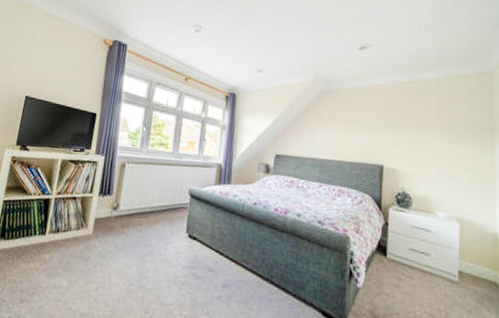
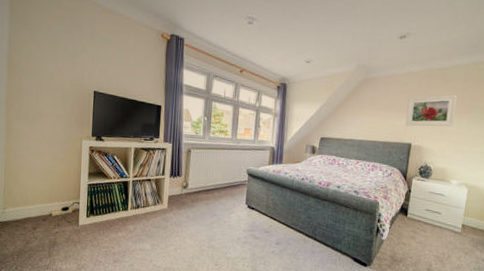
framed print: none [374,111,431,147] -> present [405,95,457,127]

